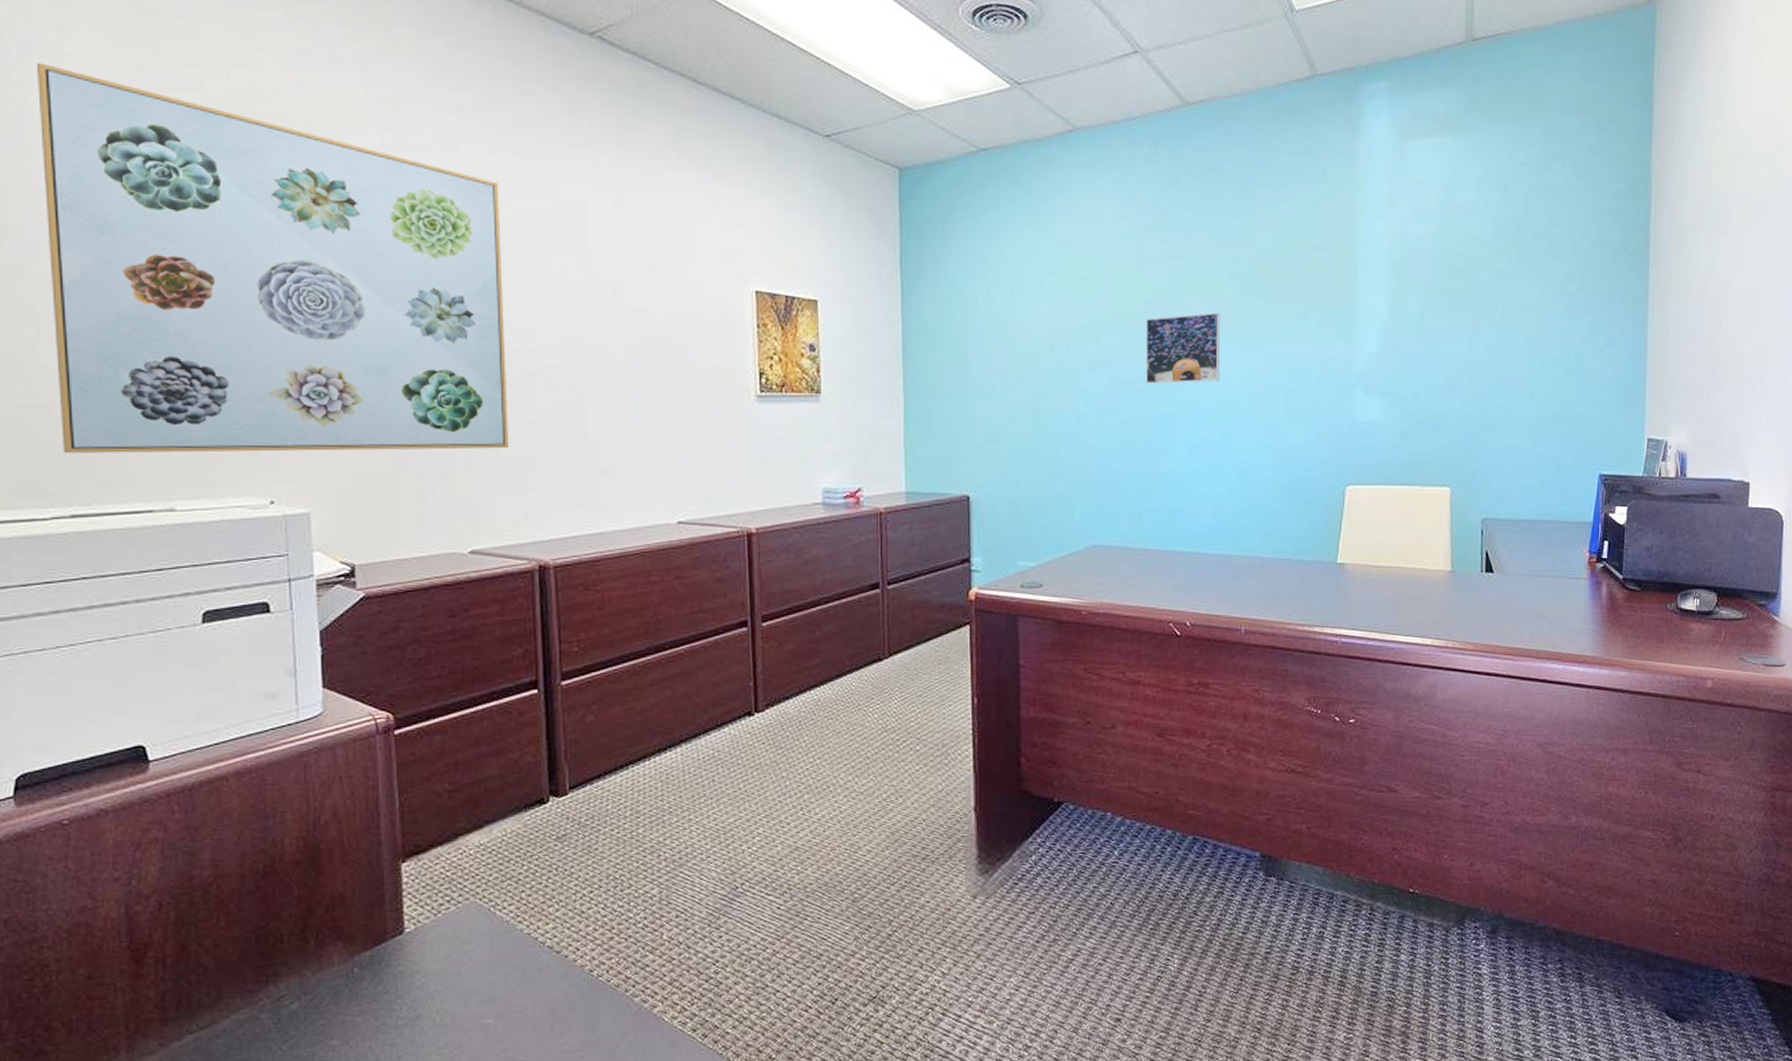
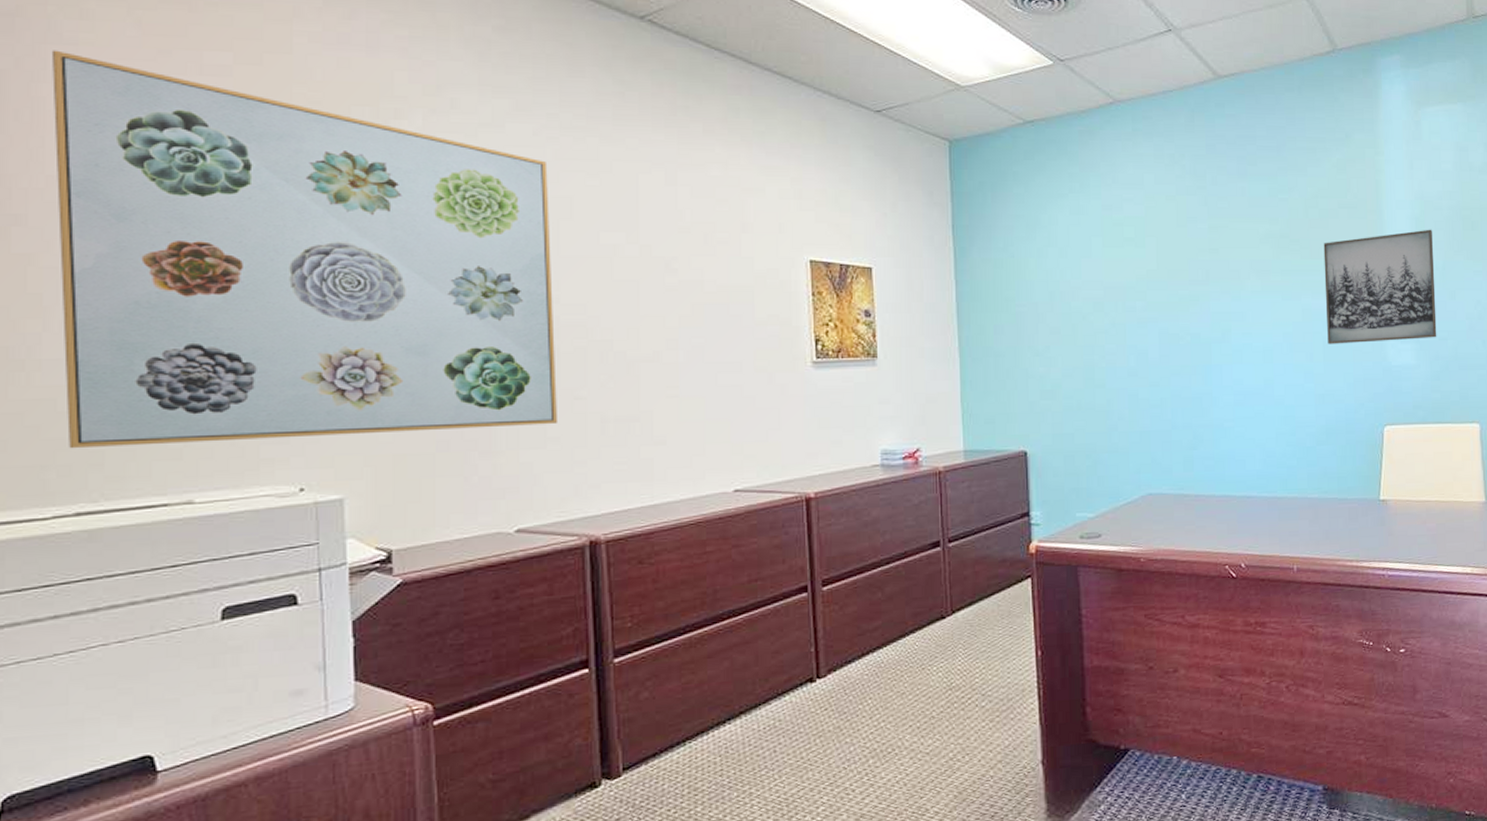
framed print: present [1145,312,1221,384] -> none [1190,268,1262,337]
wall art: none [1289,275,1412,397] -> present [1323,229,1437,344]

